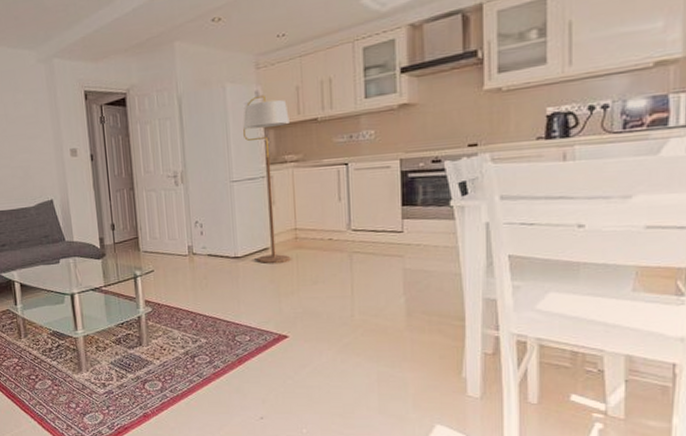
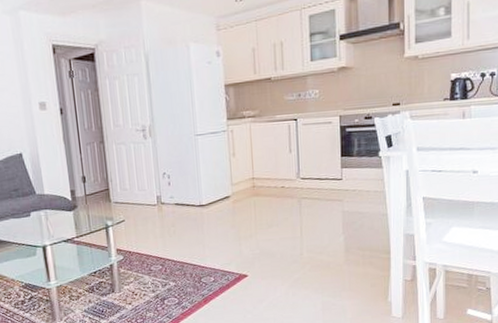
floor lamp: present [243,95,291,264] -> none [205,55,249,211]

